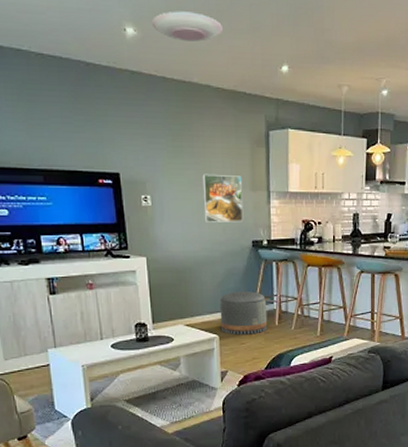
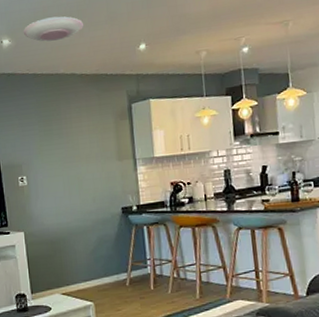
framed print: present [202,173,244,223] -> none [71,148,112,195]
pouf: present [219,291,268,335] -> none [93,257,143,302]

